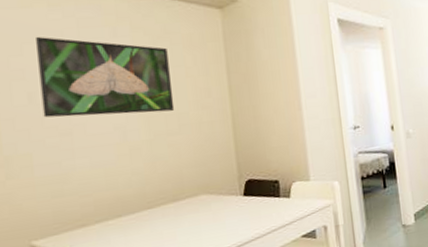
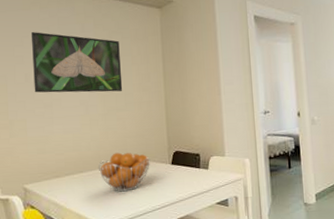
fruit basket: none [143,186,216,237] -> present [98,152,151,192]

